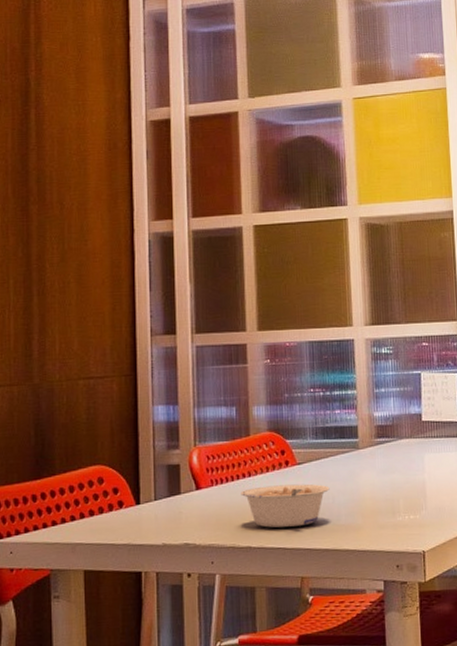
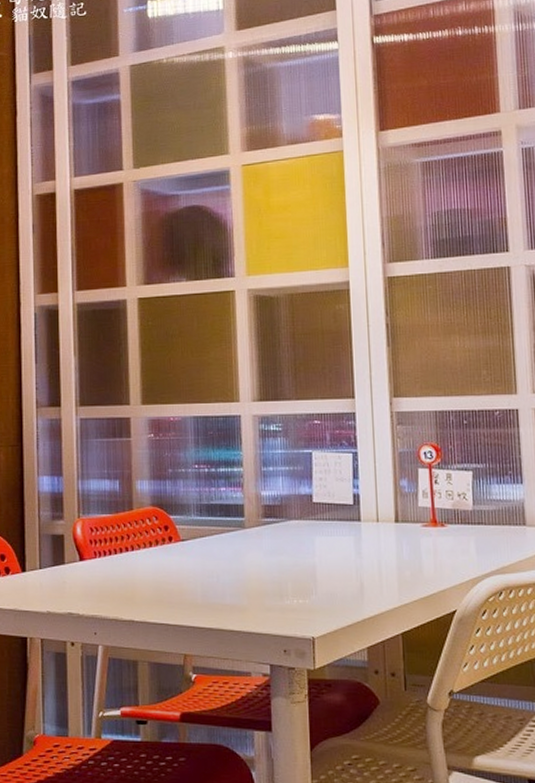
legume: present [241,484,330,528] -> none [123,561,214,603]

